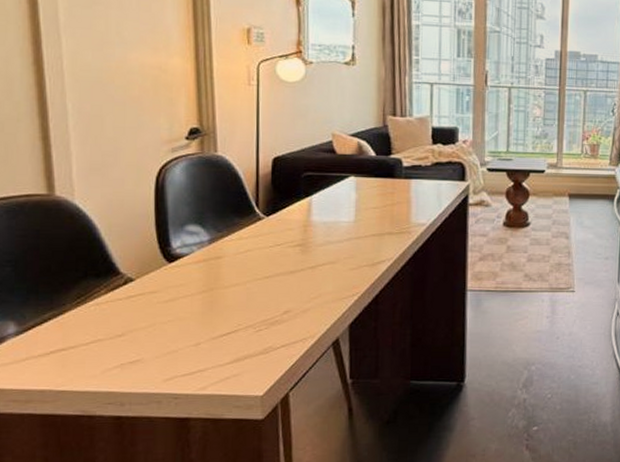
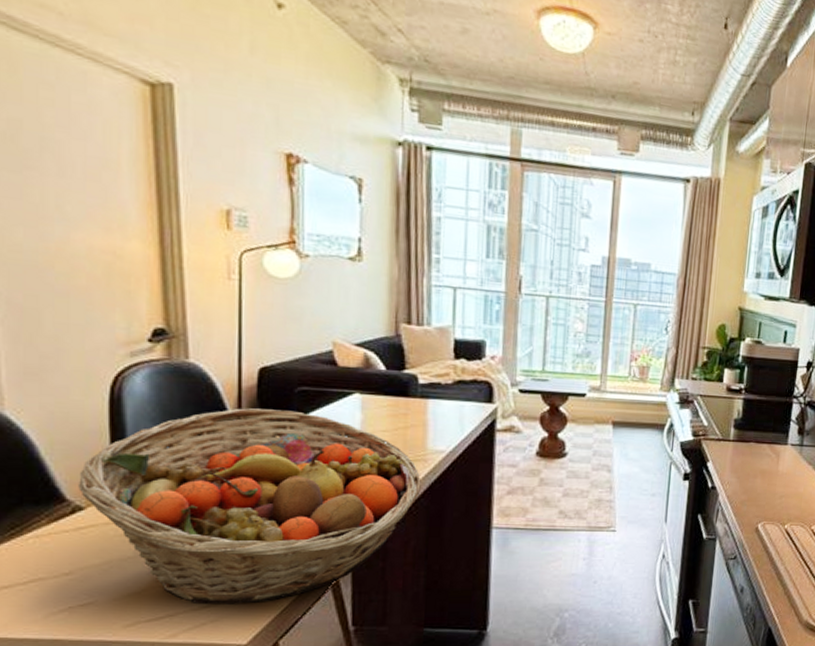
fruit basket: none [130,192,406,361] -> present [78,408,421,605]

